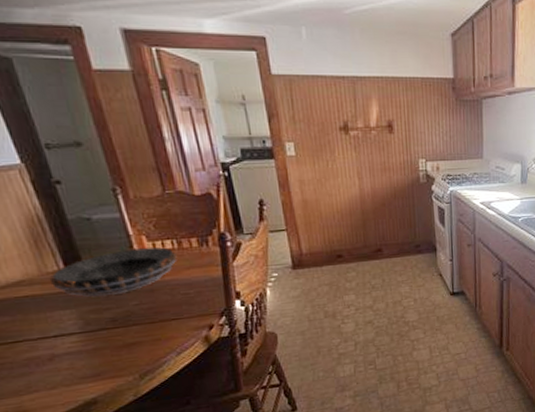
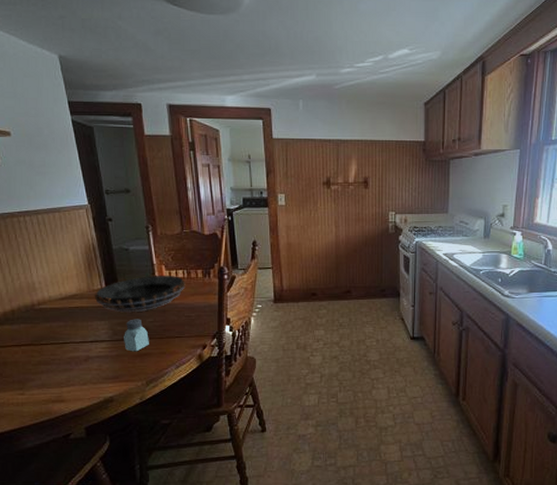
saltshaker: none [100,302,137,343] -> present [124,319,149,352]

